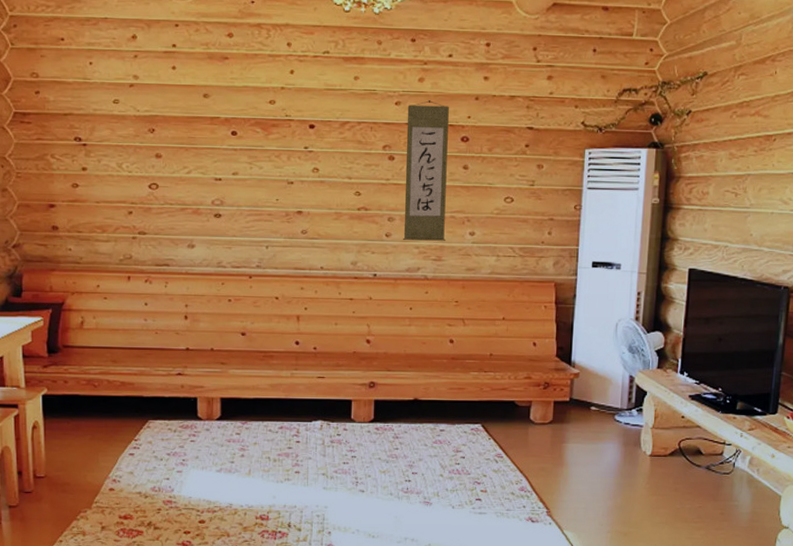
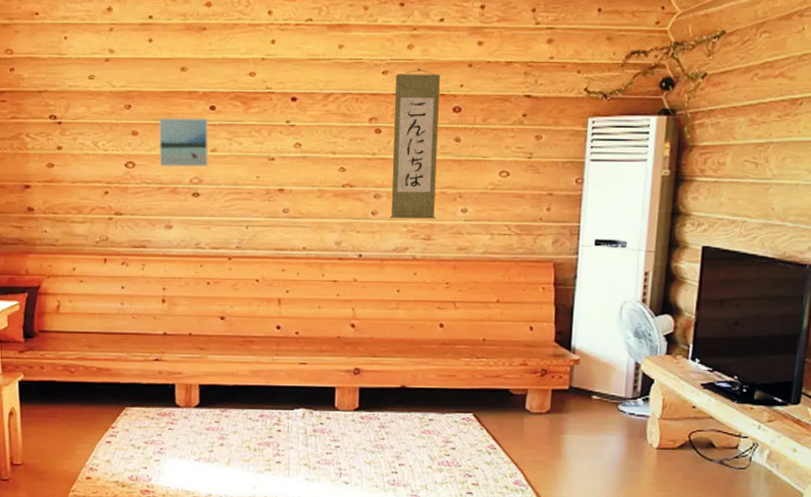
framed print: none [182,141,230,189] -> present [159,118,209,167]

